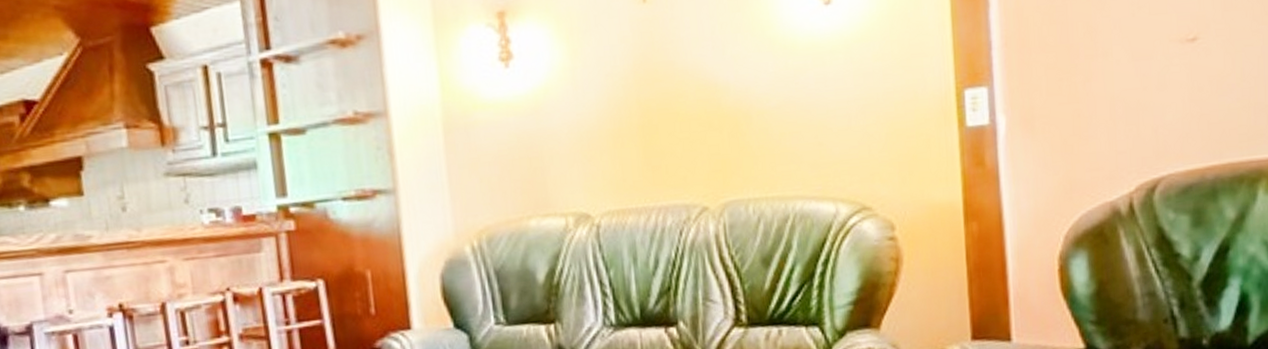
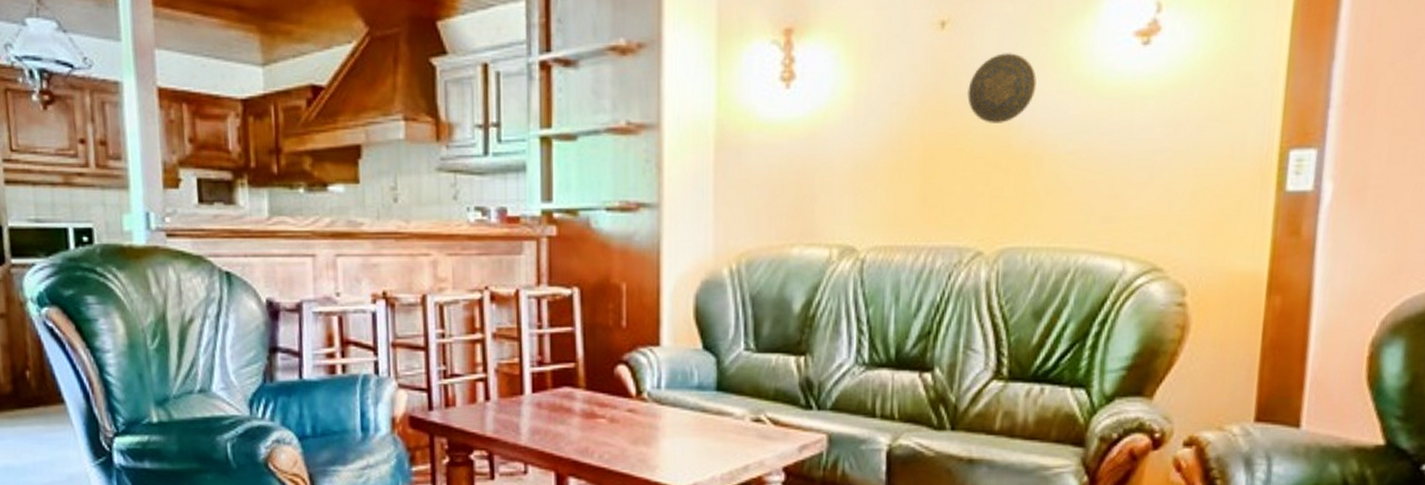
decorative plate: none [675,20,736,86] -> present [967,53,1037,123]

